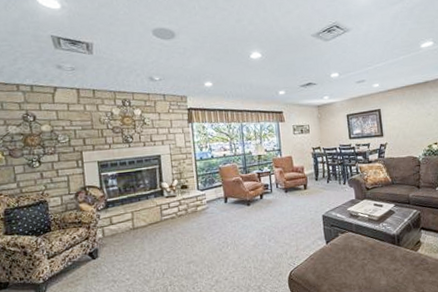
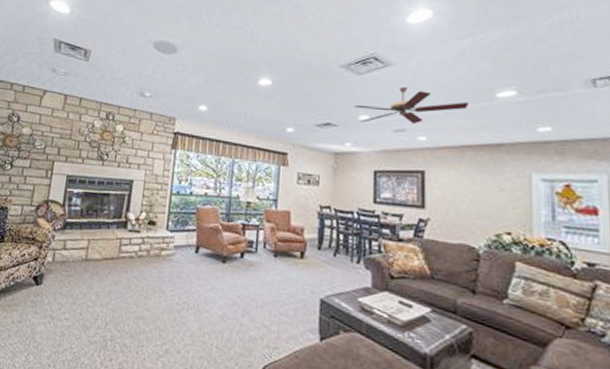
ceiling fan: none [326,46,404,79] -> present [354,86,470,125]

